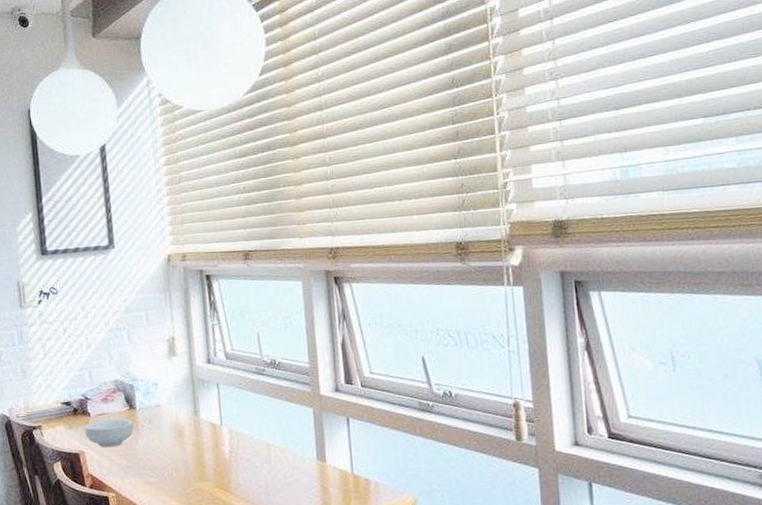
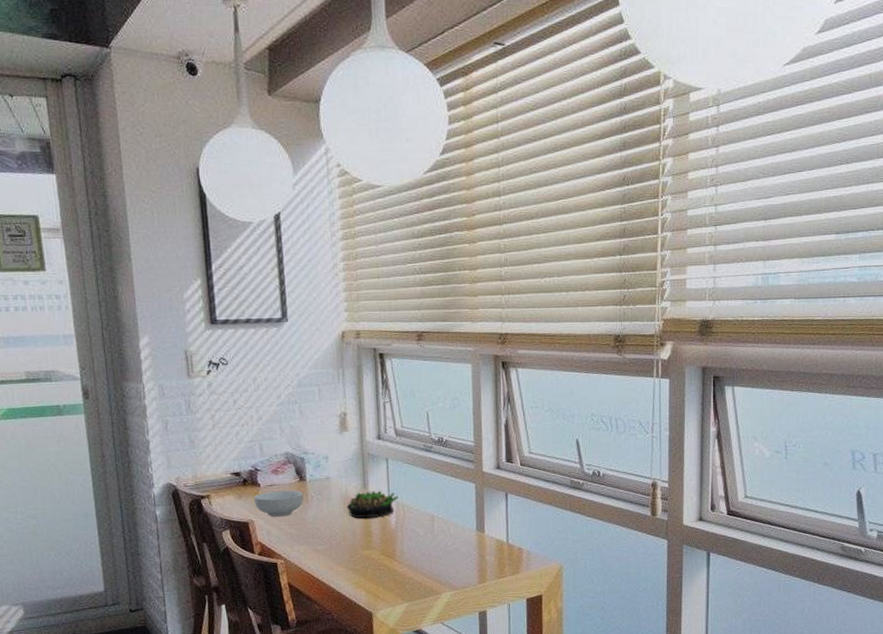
succulent plant: none [177,417,232,447] -> present [346,490,399,518]

